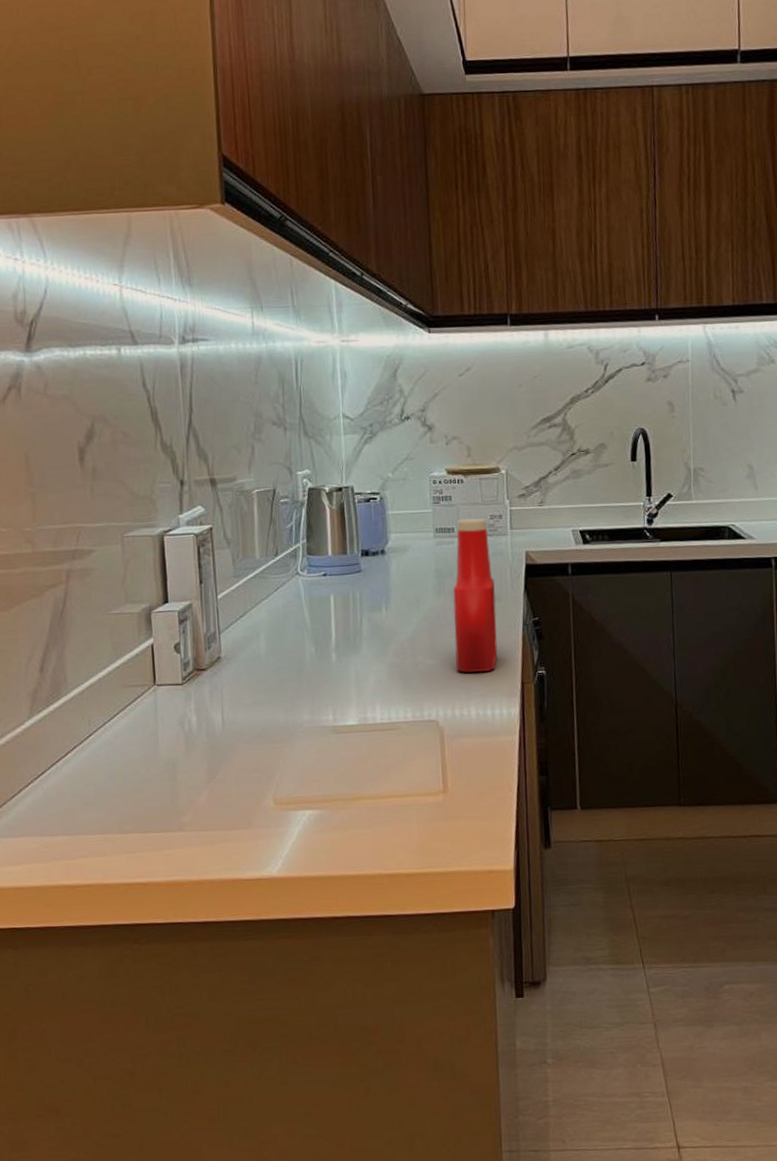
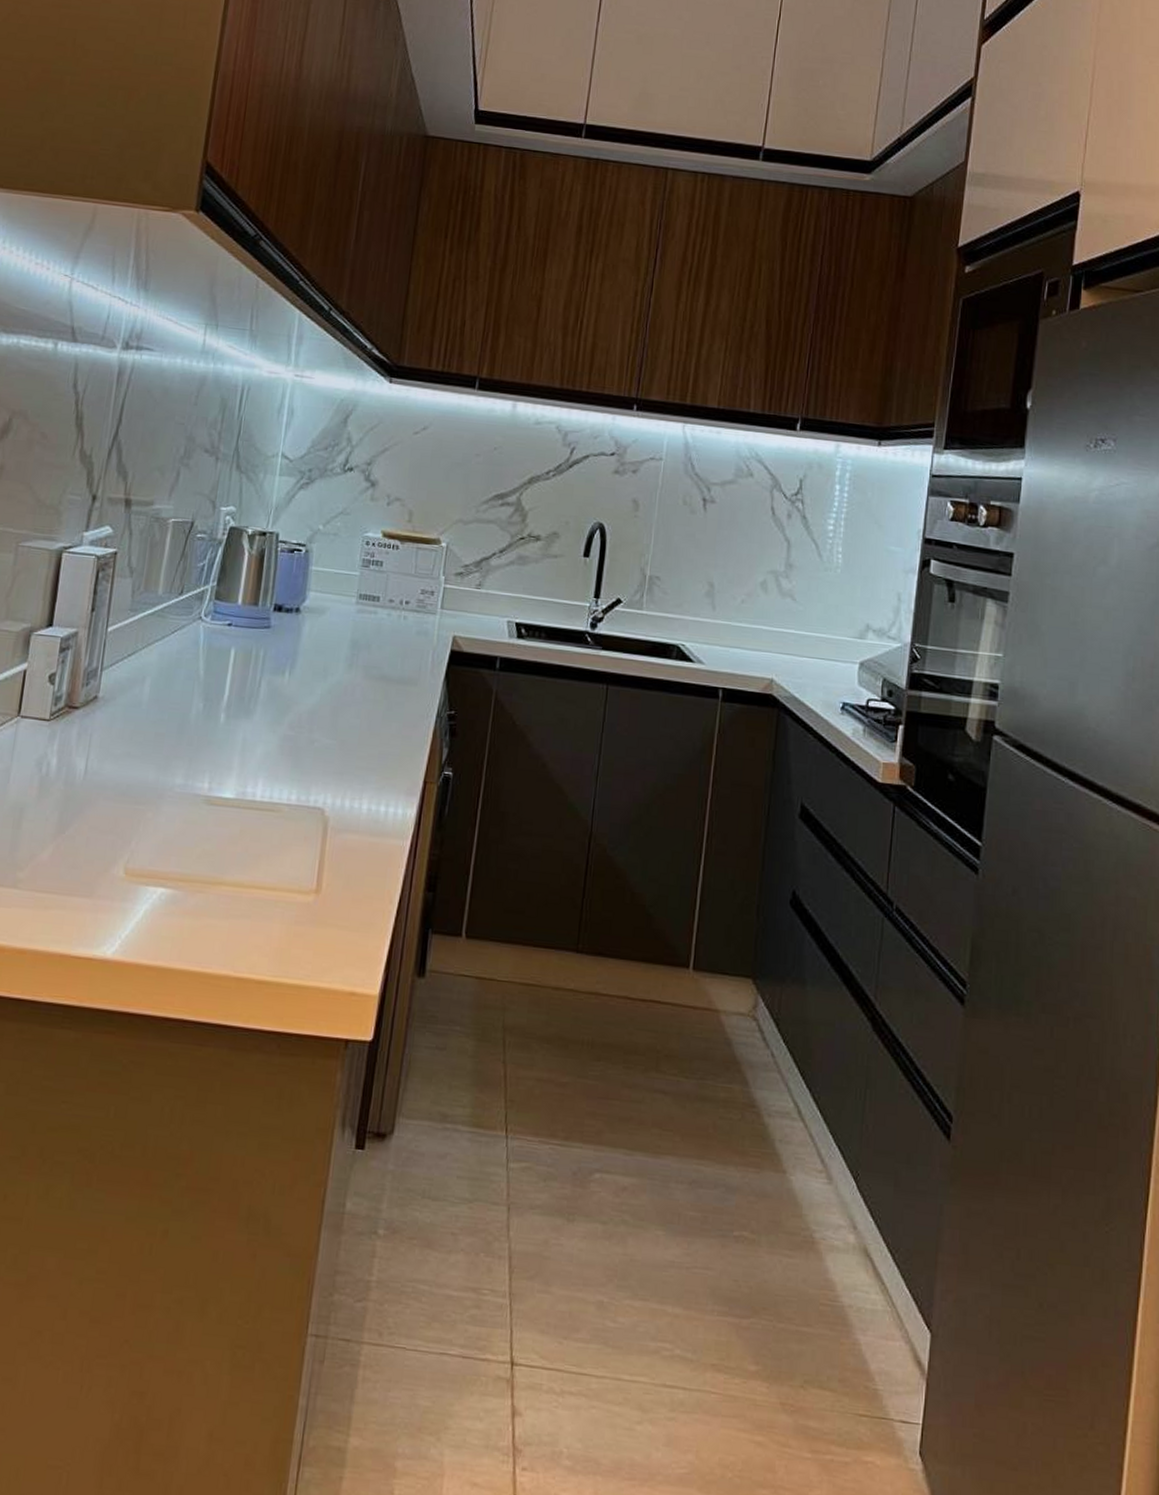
ketchup bottle: present [453,518,498,673] -> none [355,588,417,763]

